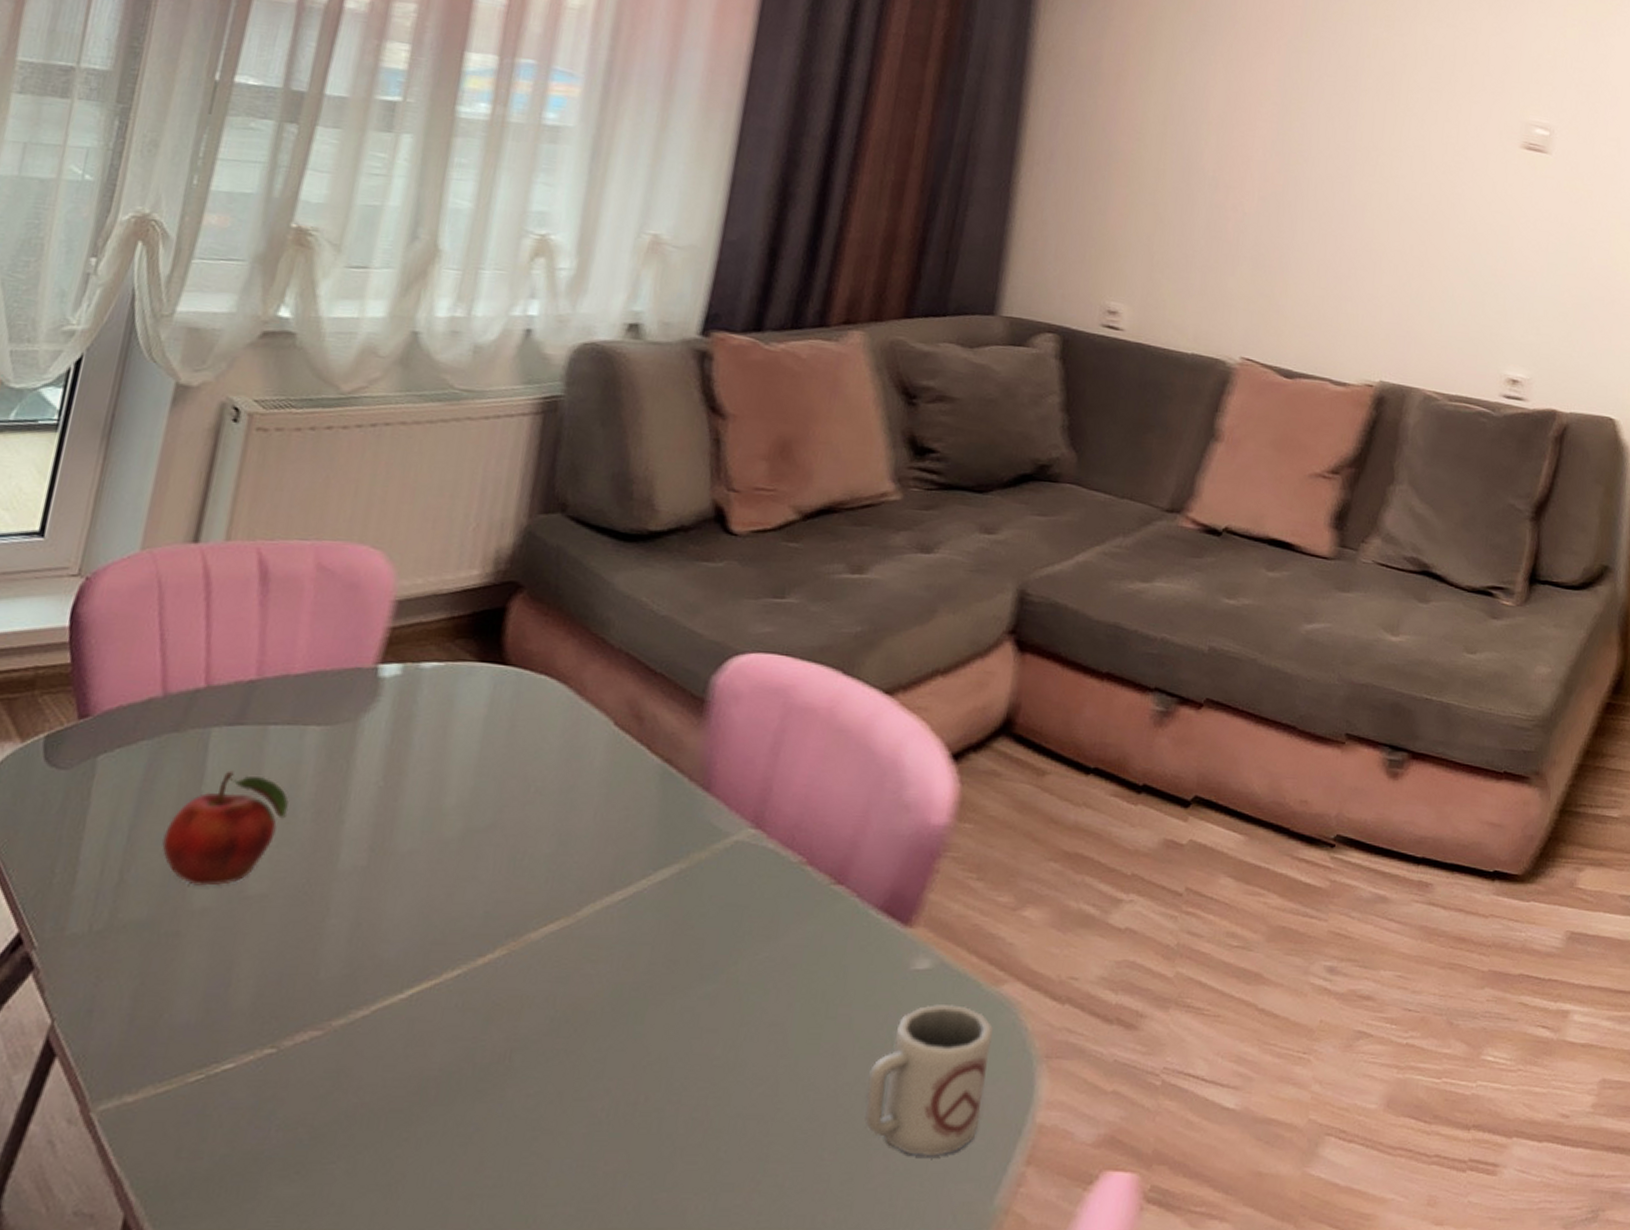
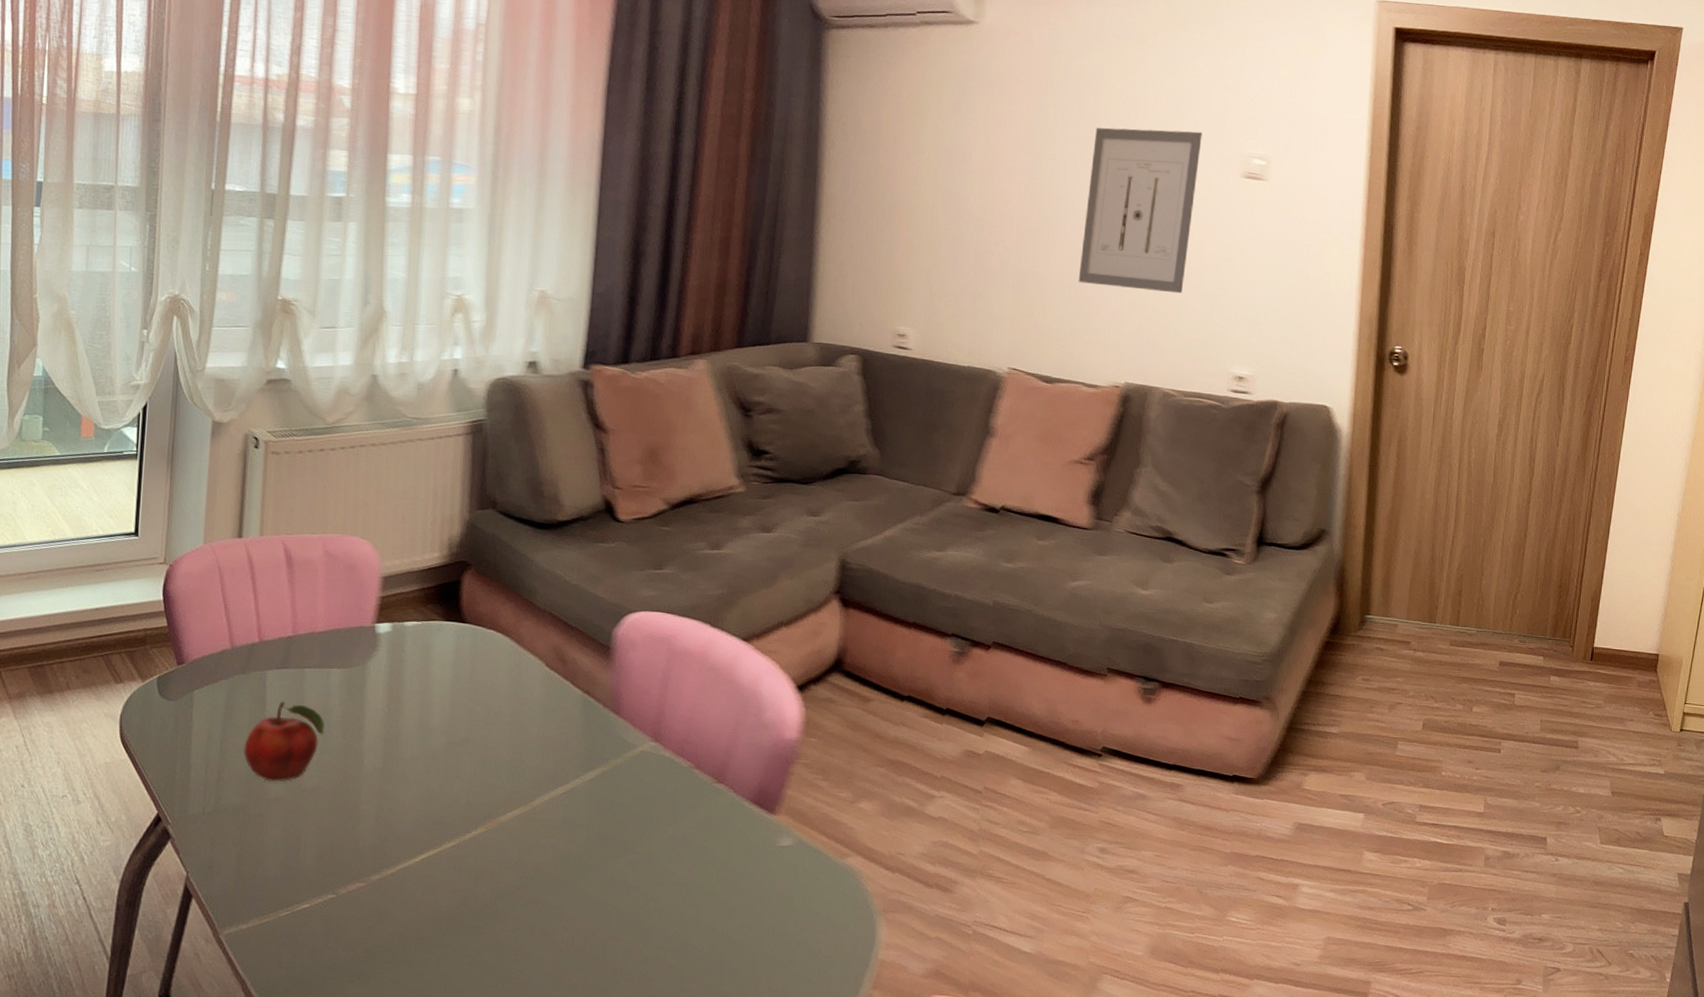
cup: present [864,1005,993,1157] -> none [750,872,842,981]
wall art: none [1329,80,1478,279] -> present [1078,127,1202,294]

